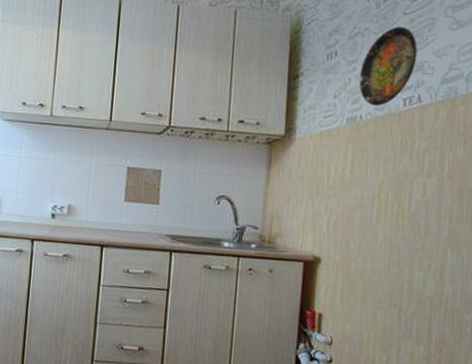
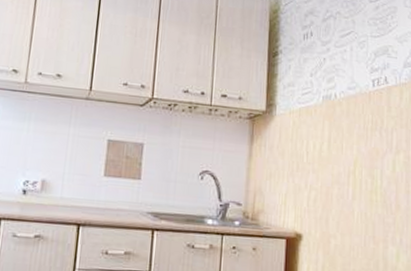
decorative plate: present [359,26,418,106] -> none [333,12,382,86]

